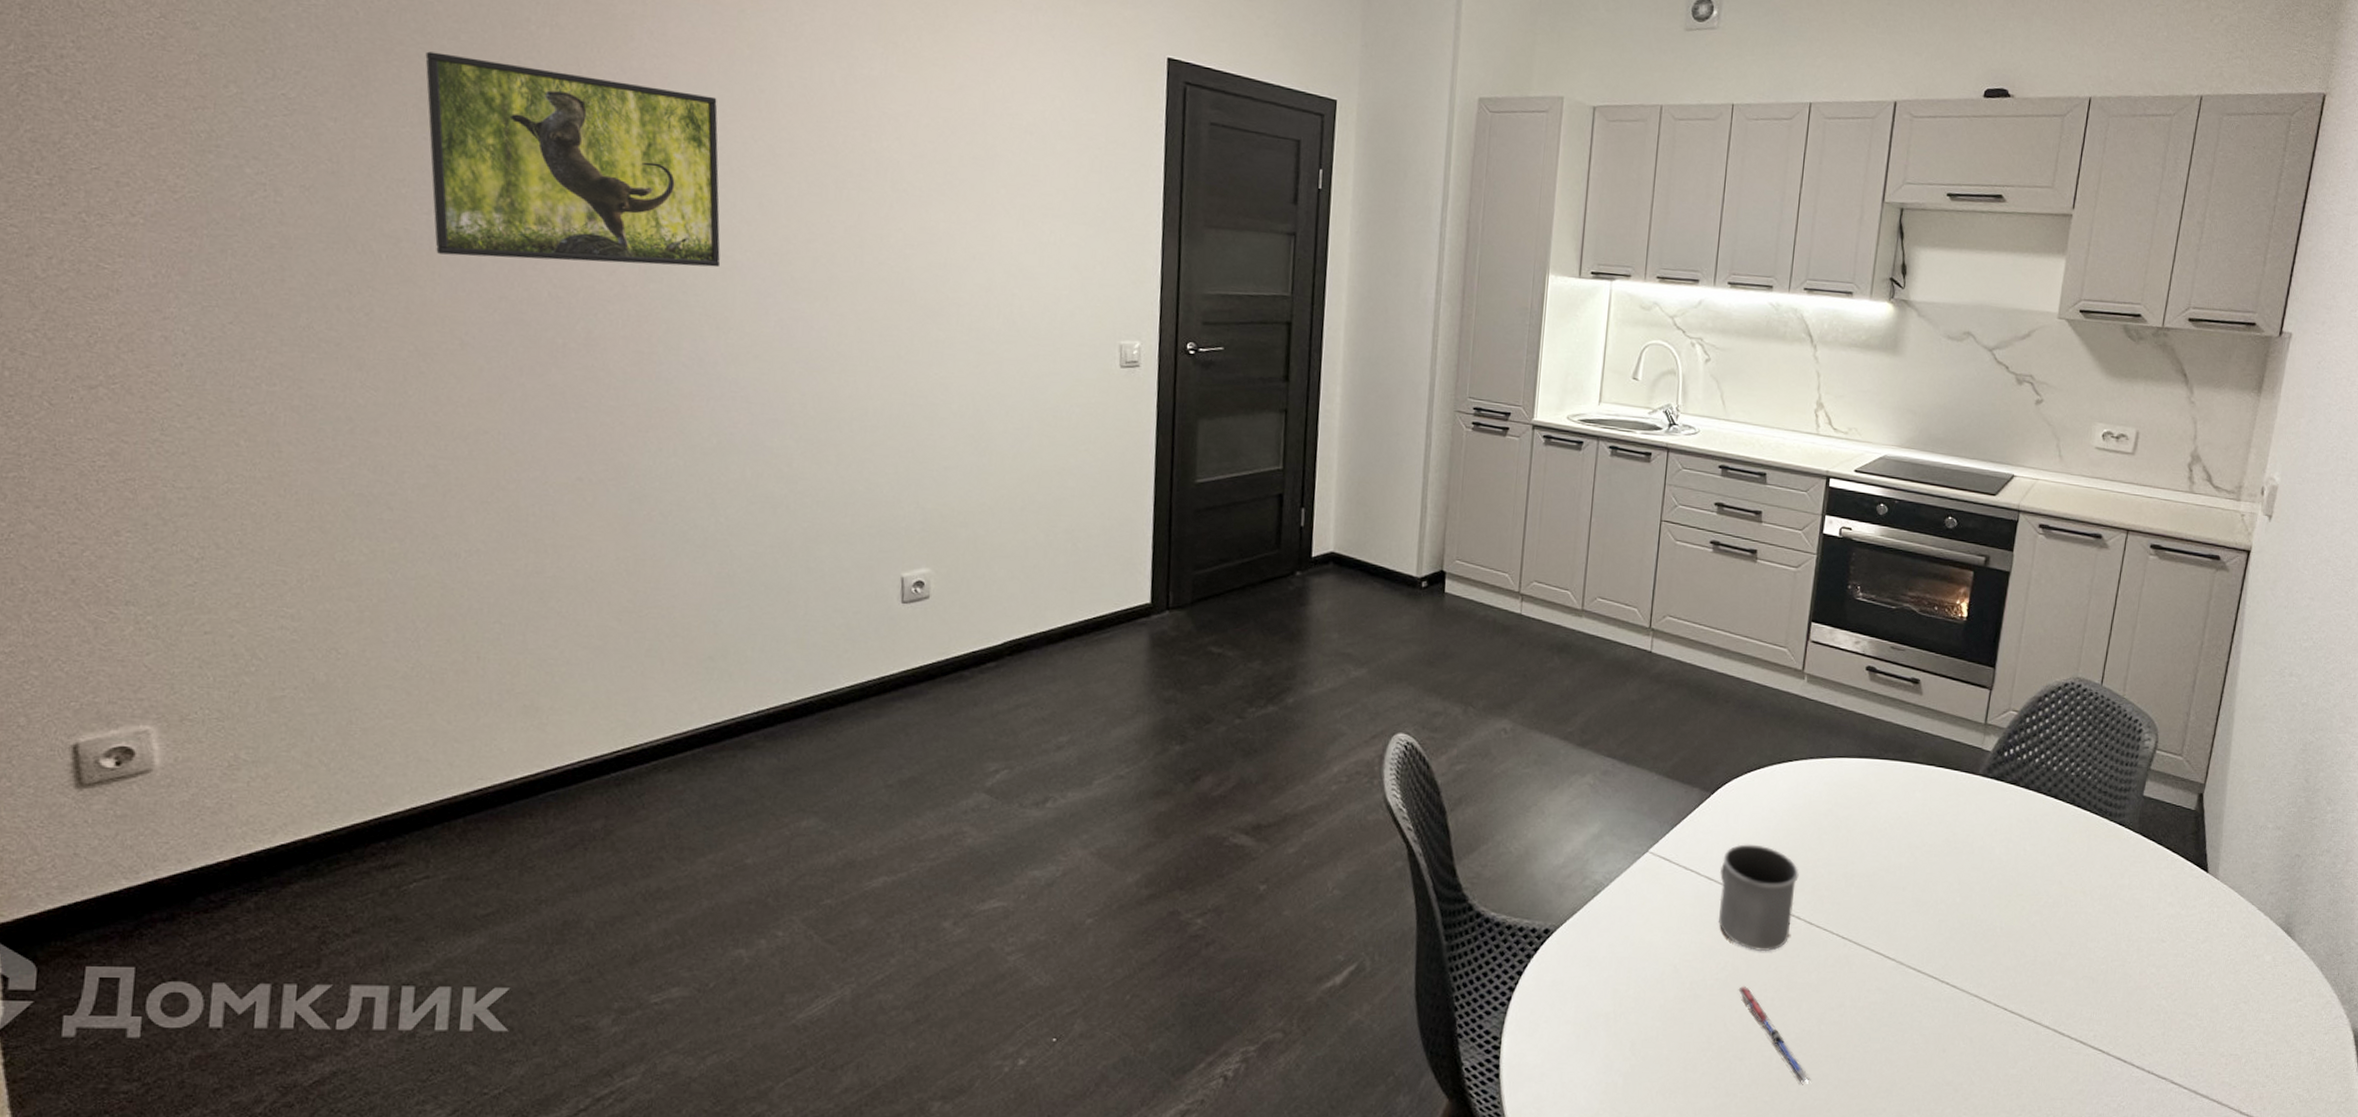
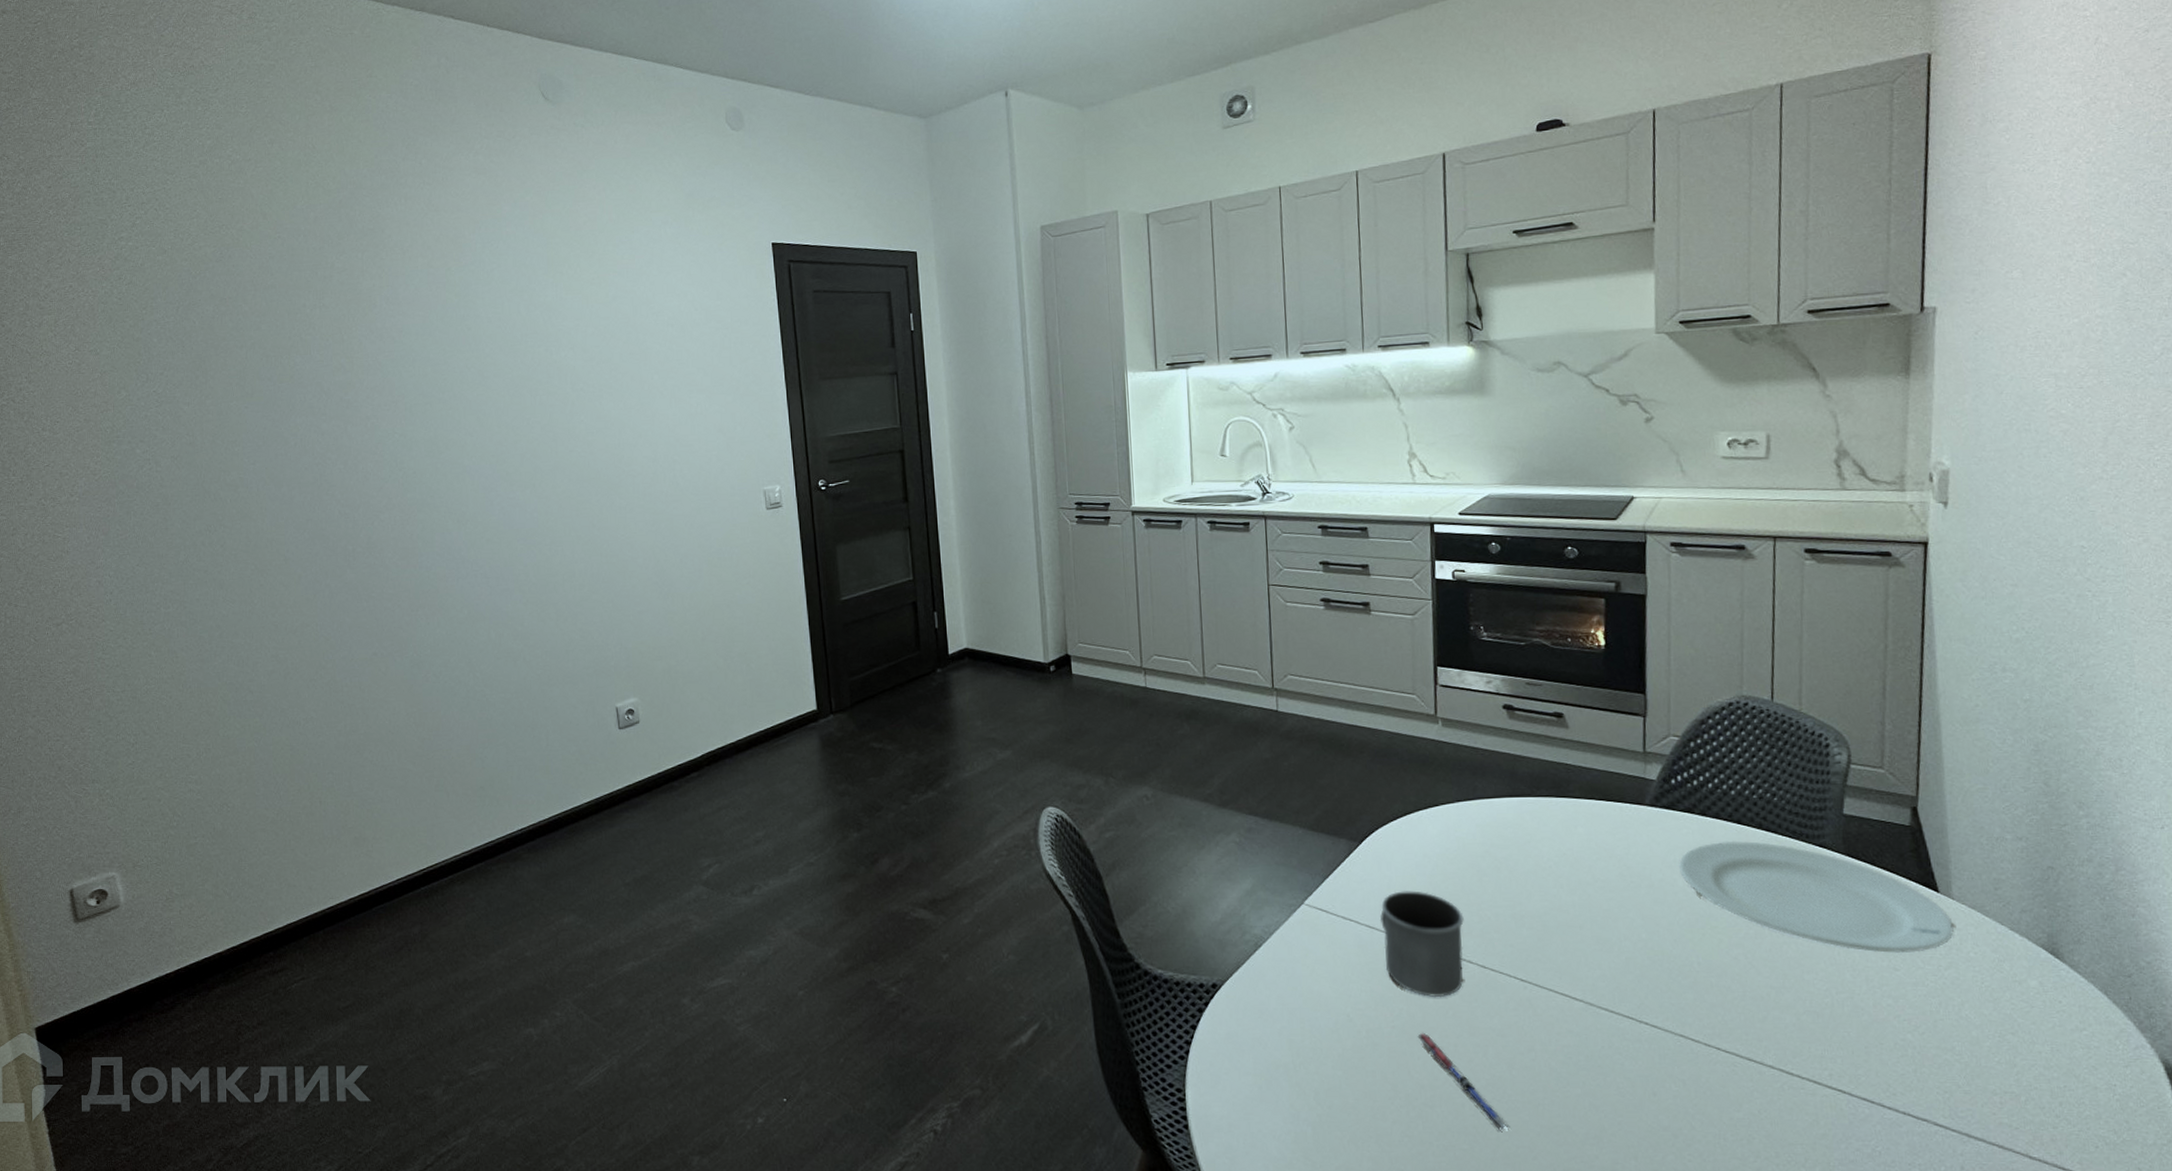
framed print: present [425,51,721,268] -> none [240,340,455,493]
plate: none [1998,813,2215,927] -> present [1679,840,1954,954]

